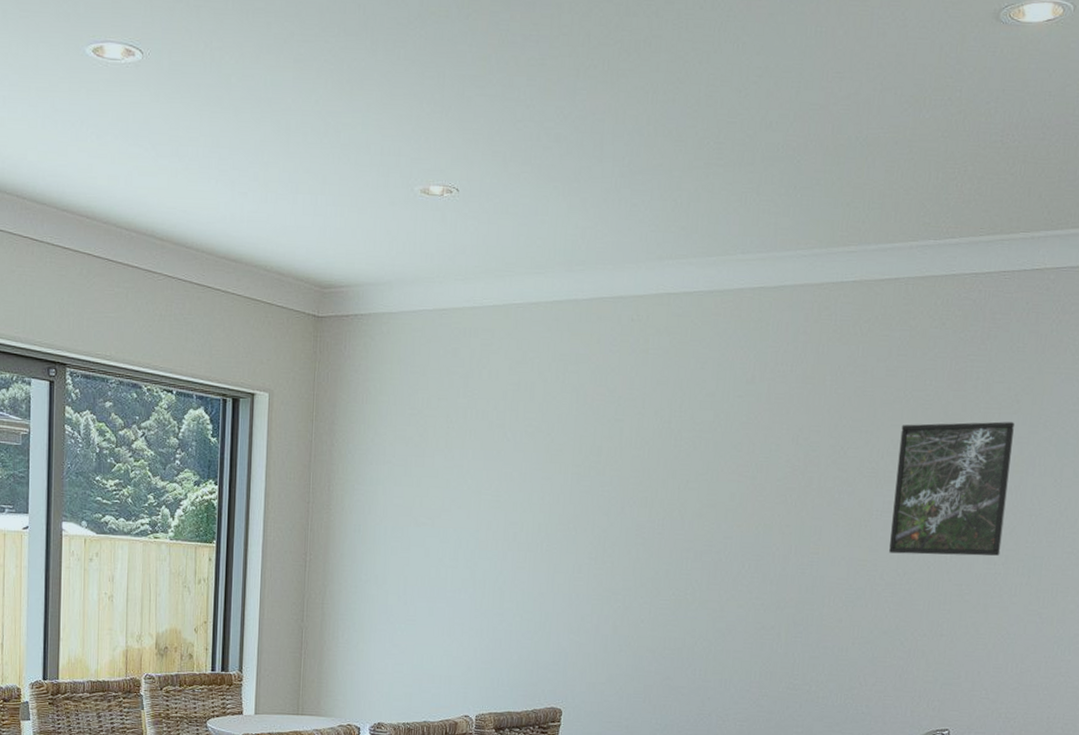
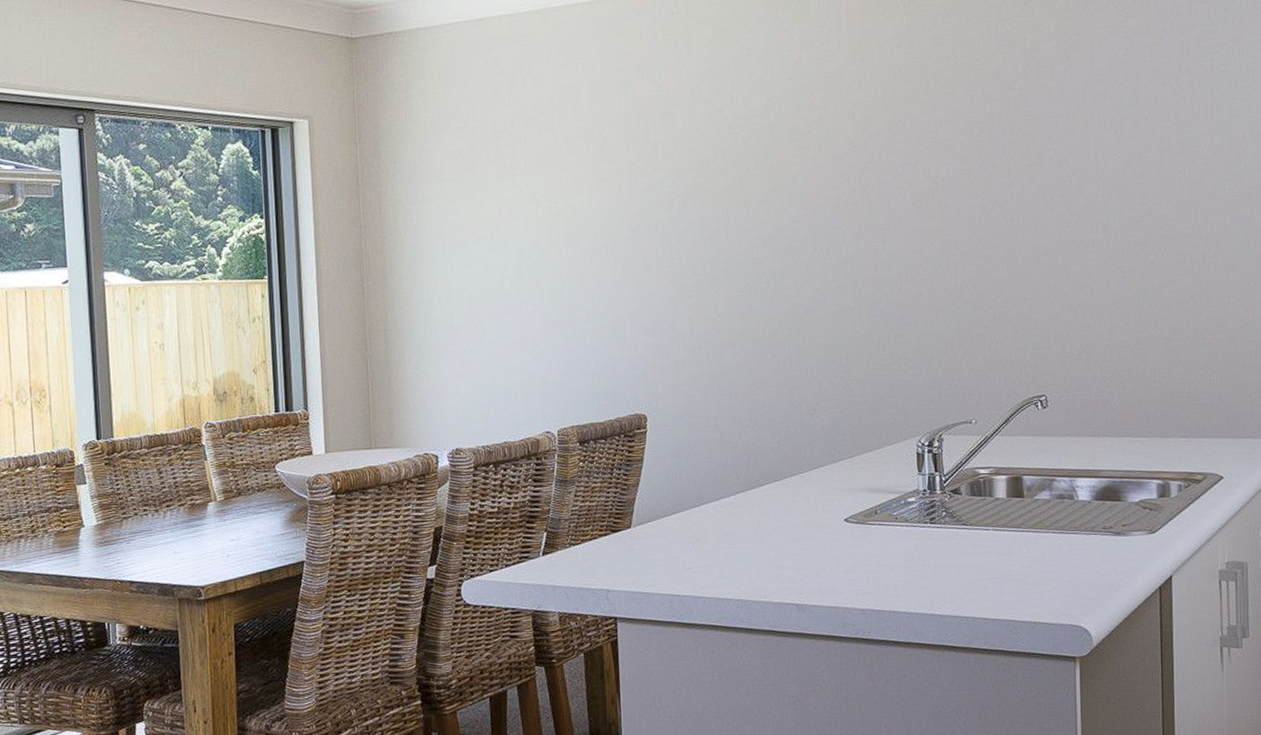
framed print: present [889,421,1014,556] -> none [956,79,1072,221]

